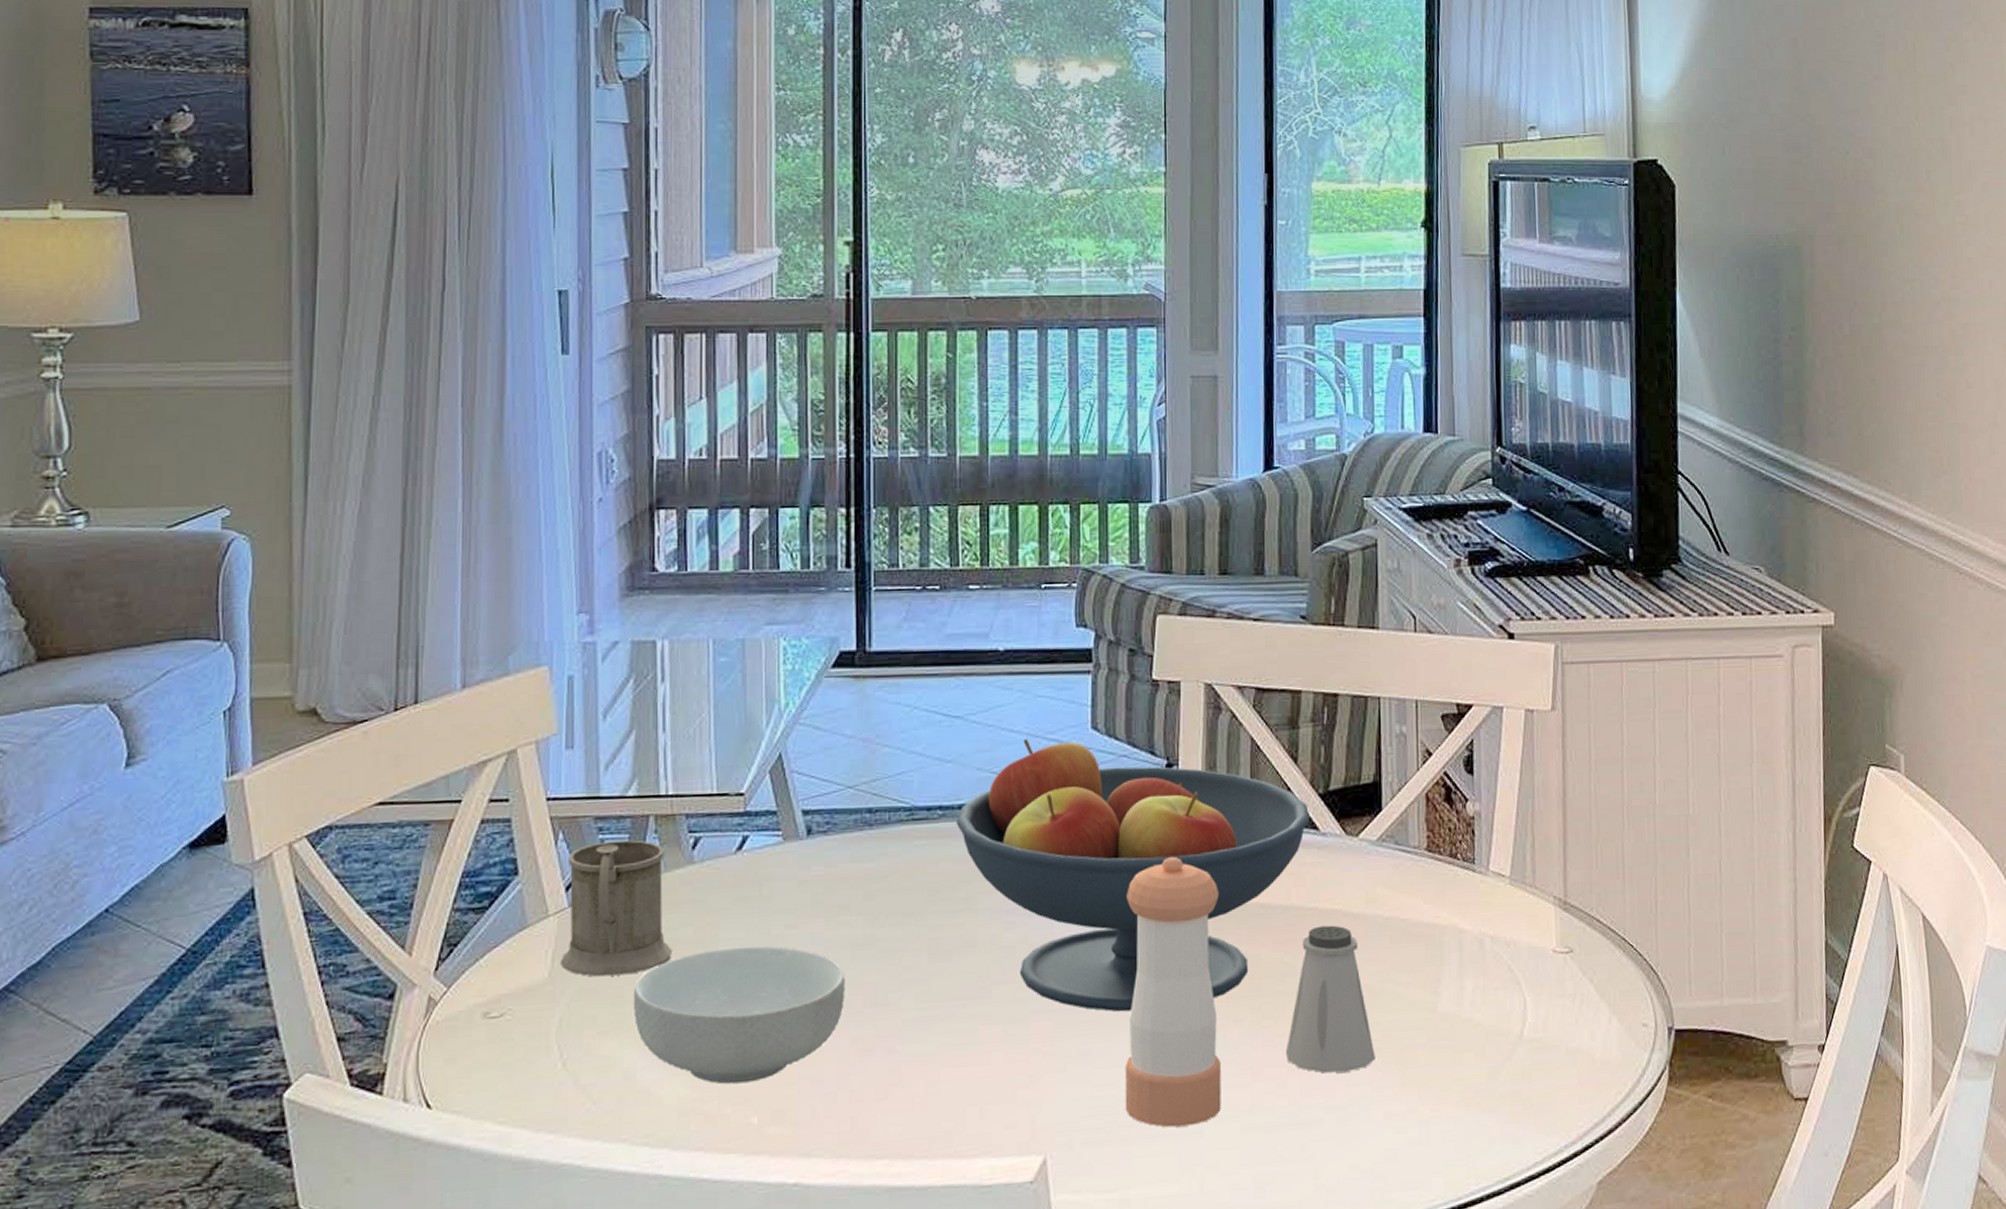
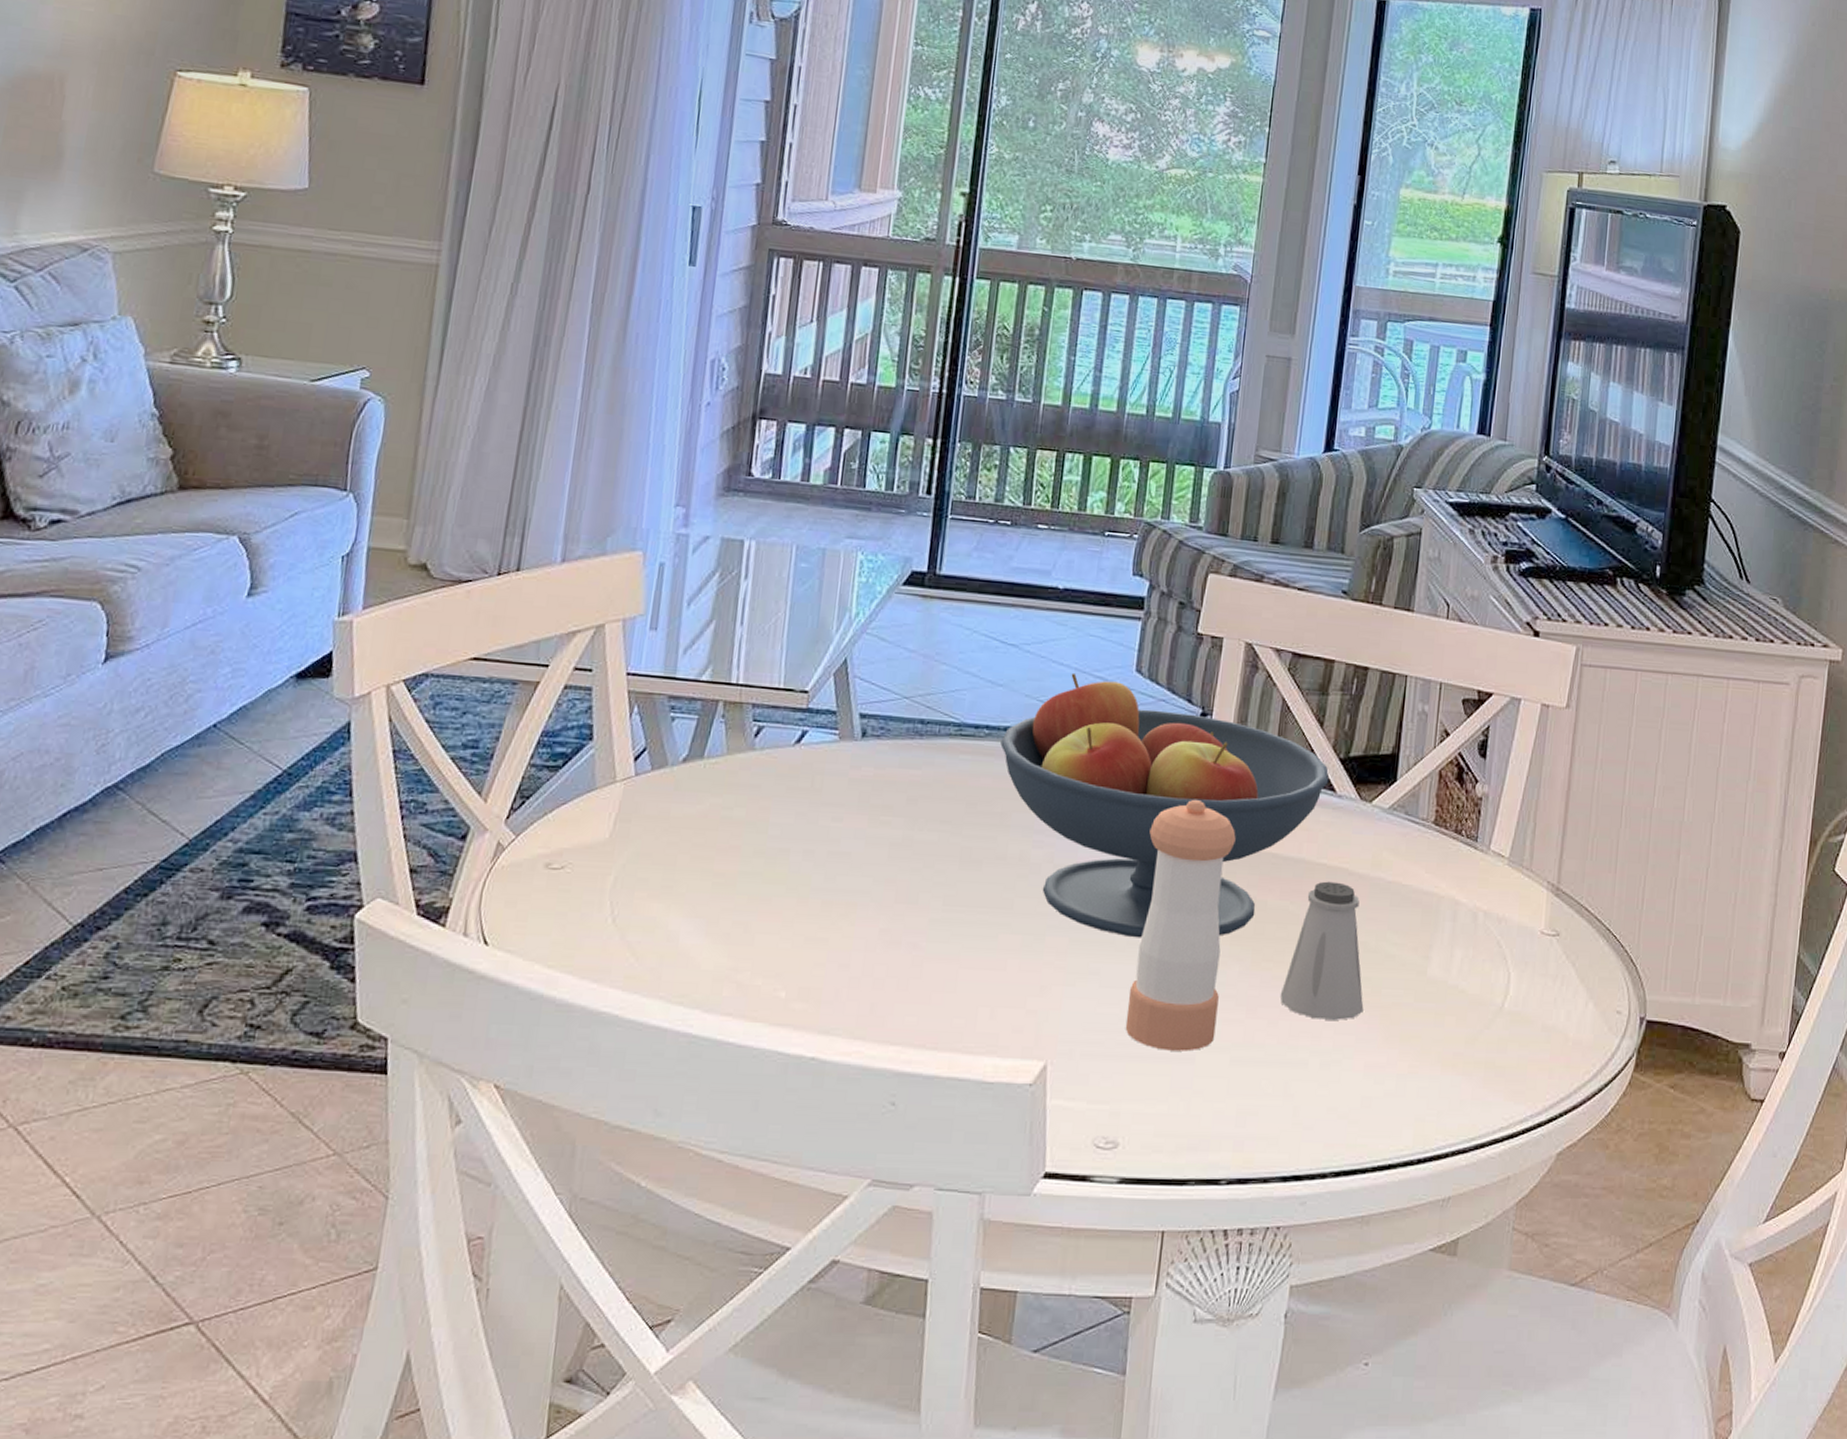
mug: present [560,839,672,977] -> none [621,719,729,845]
cereal bowl: present [633,946,845,1085] -> none [683,832,881,959]

